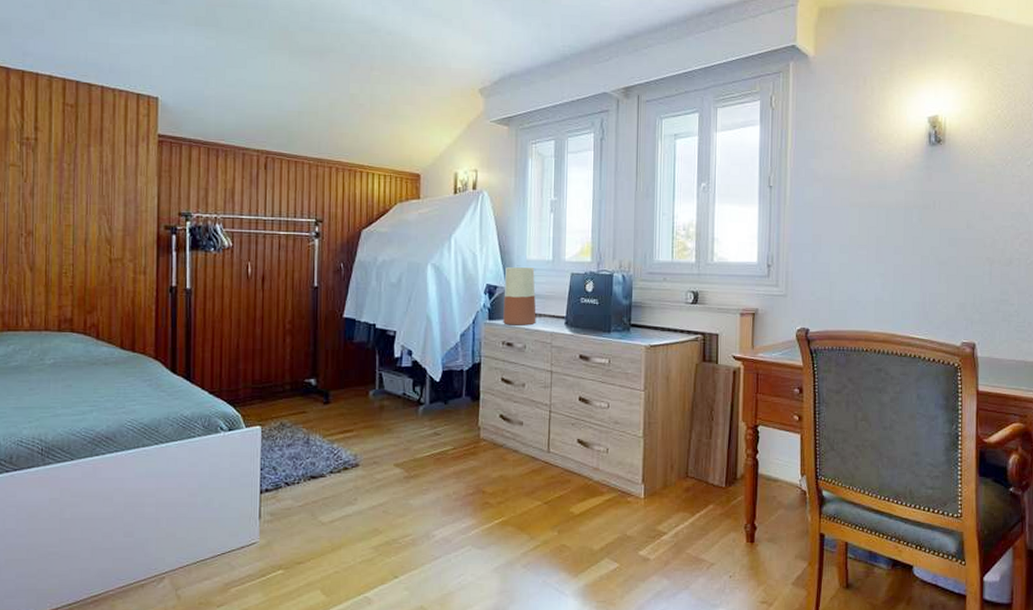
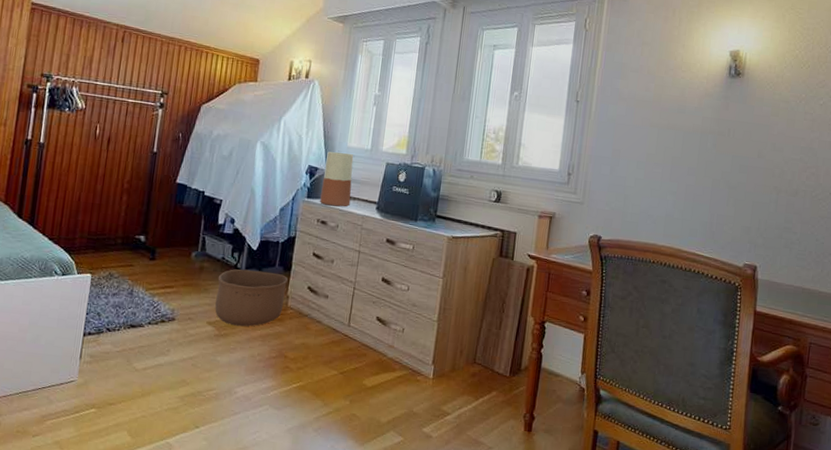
basket: none [400,403,477,465] -> present [215,269,288,327]

